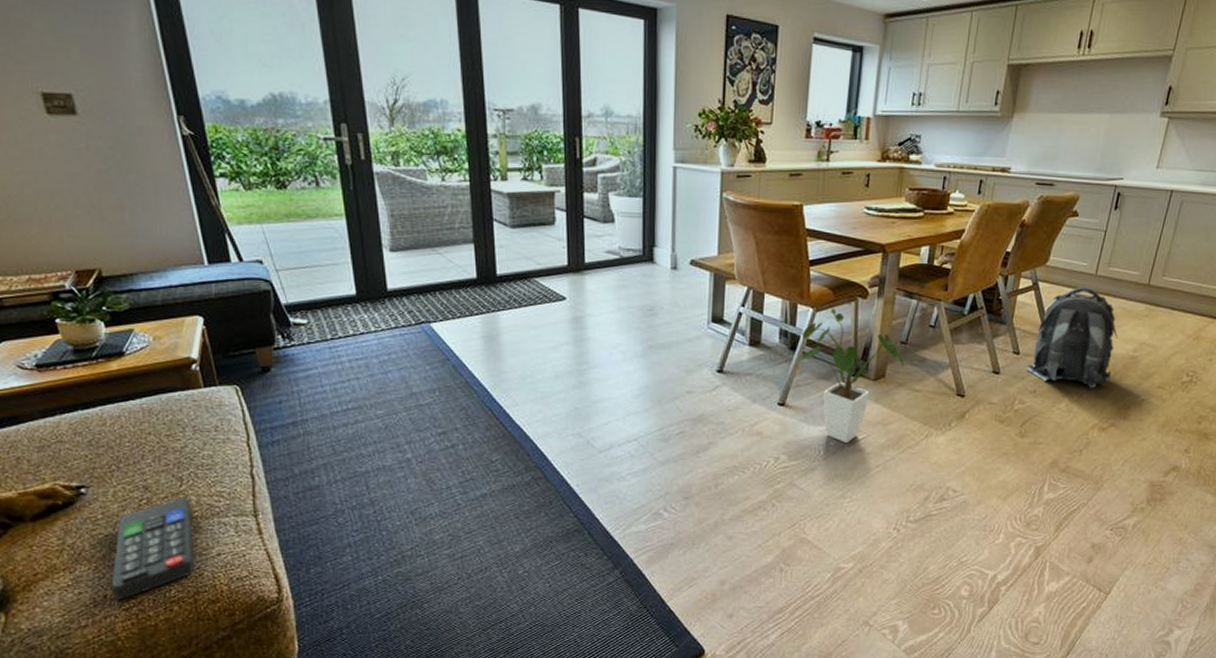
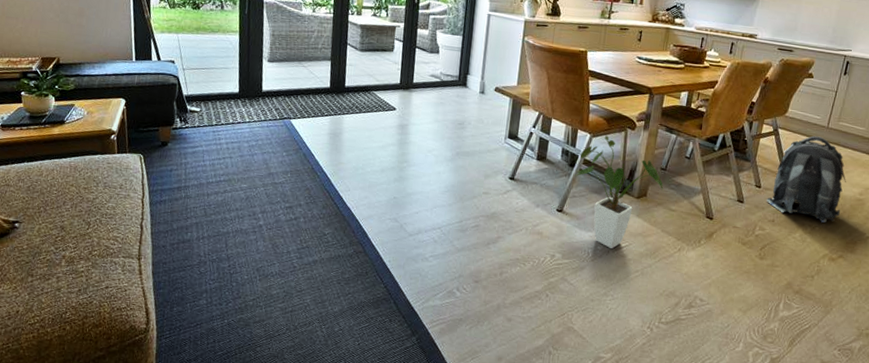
remote control: present [112,497,195,600] -> none [24,238,93,316]

